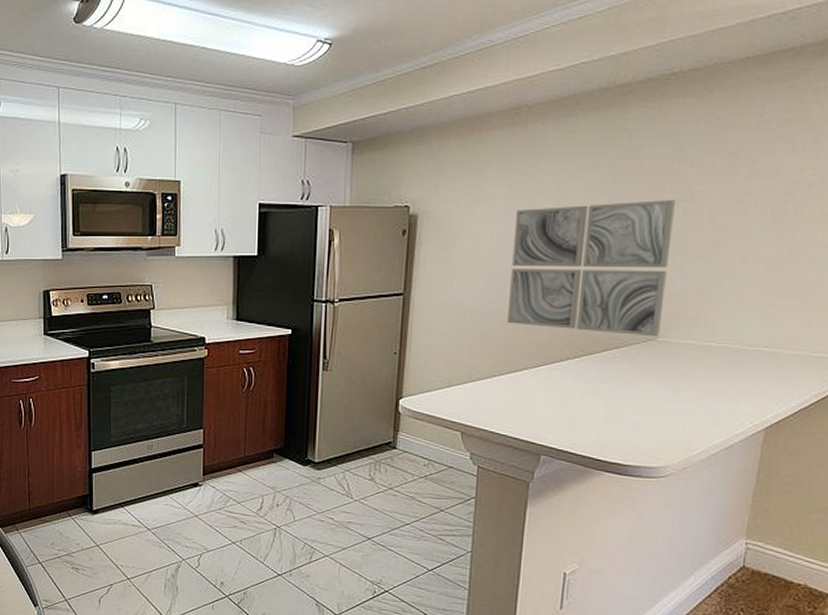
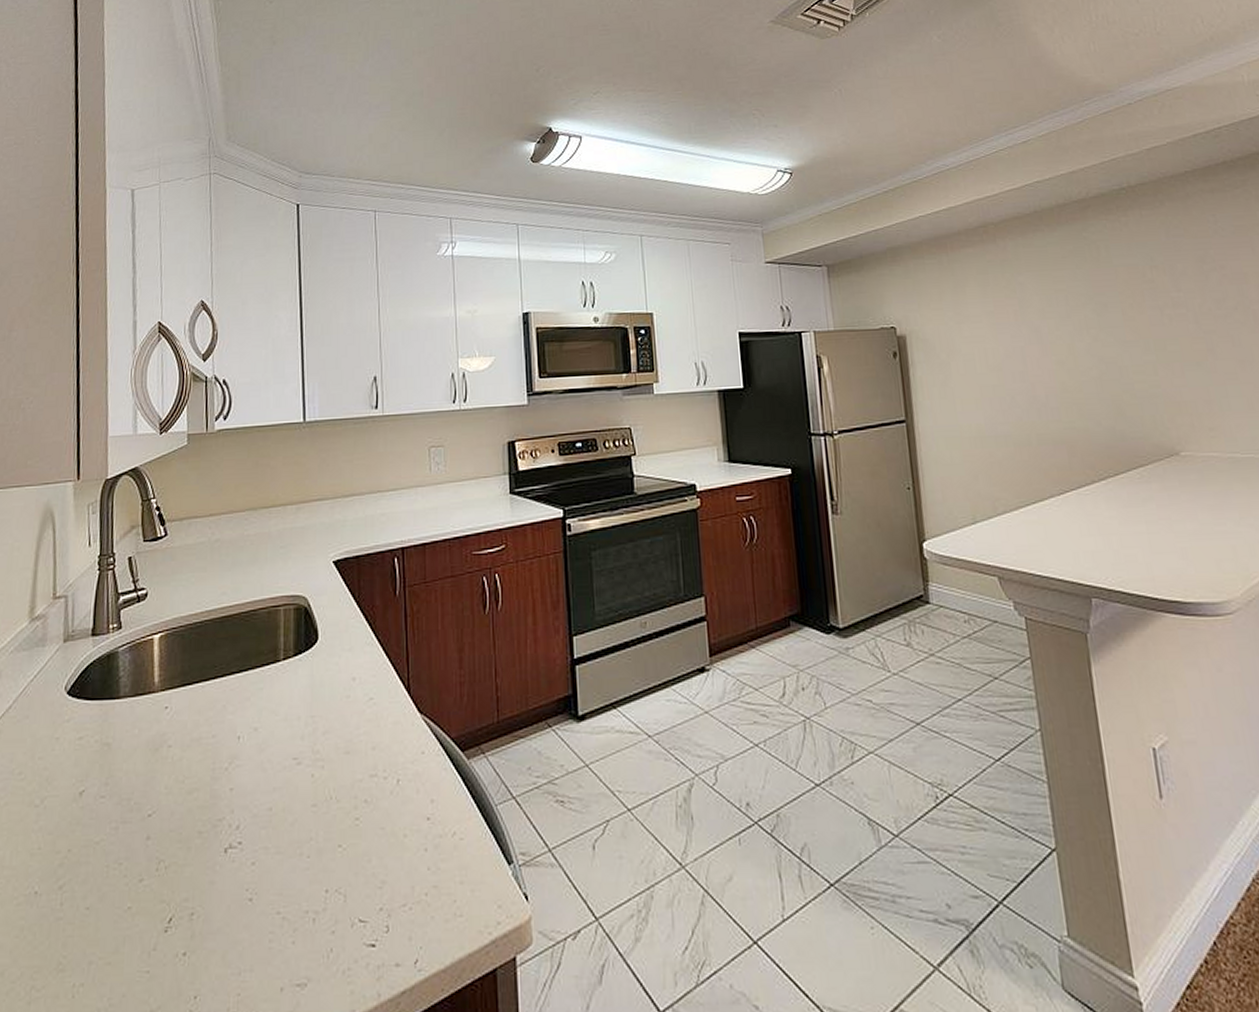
wall art: present [508,200,675,337] -> none [1004,308,1181,452]

